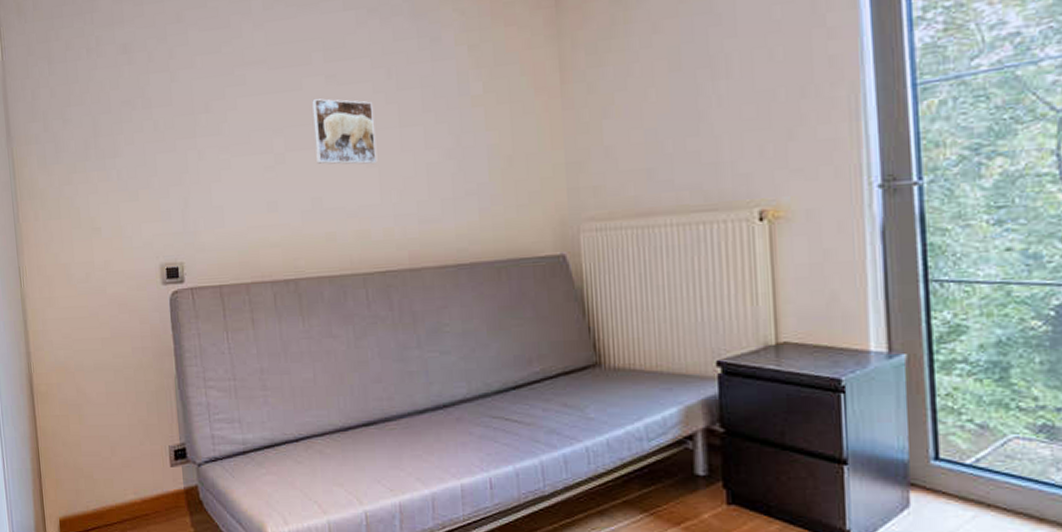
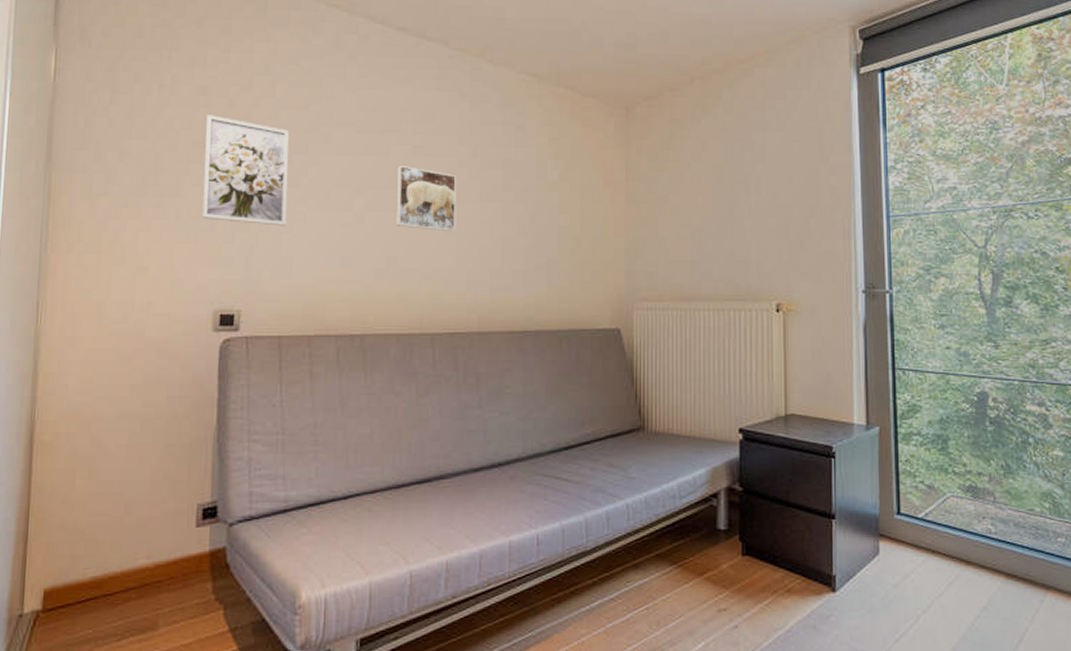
wall art: none [130,72,214,177] -> present [202,115,289,226]

